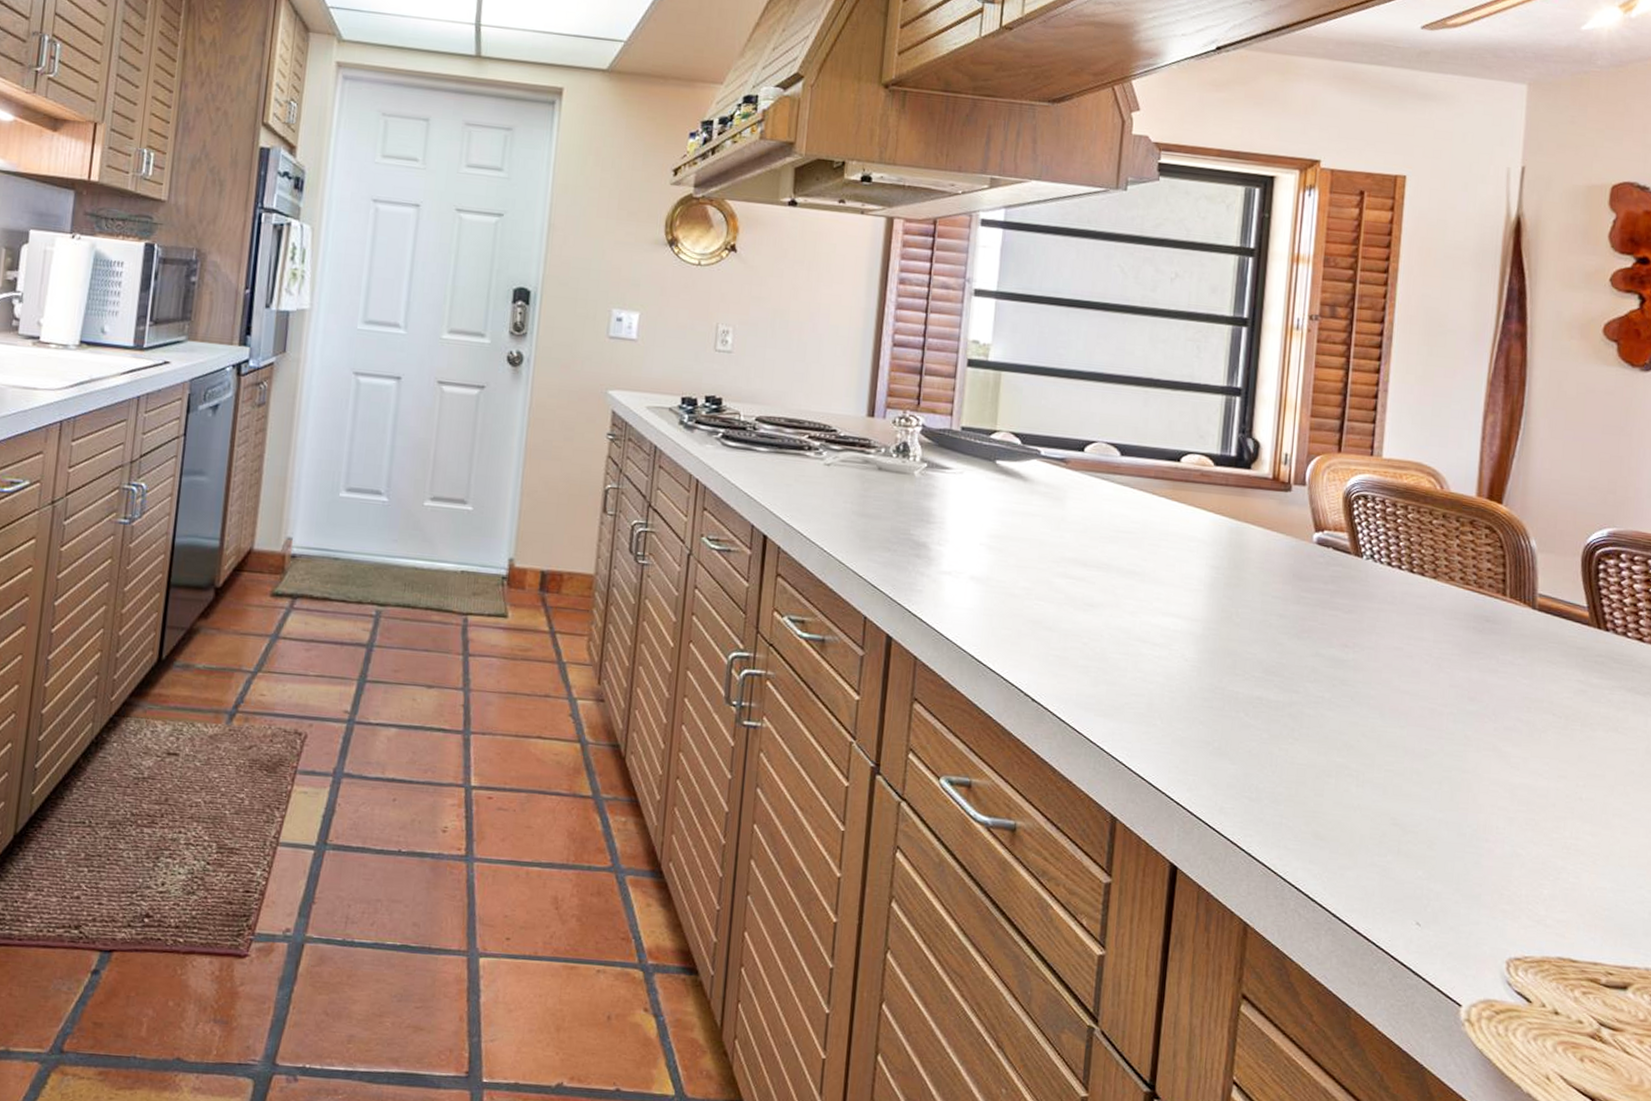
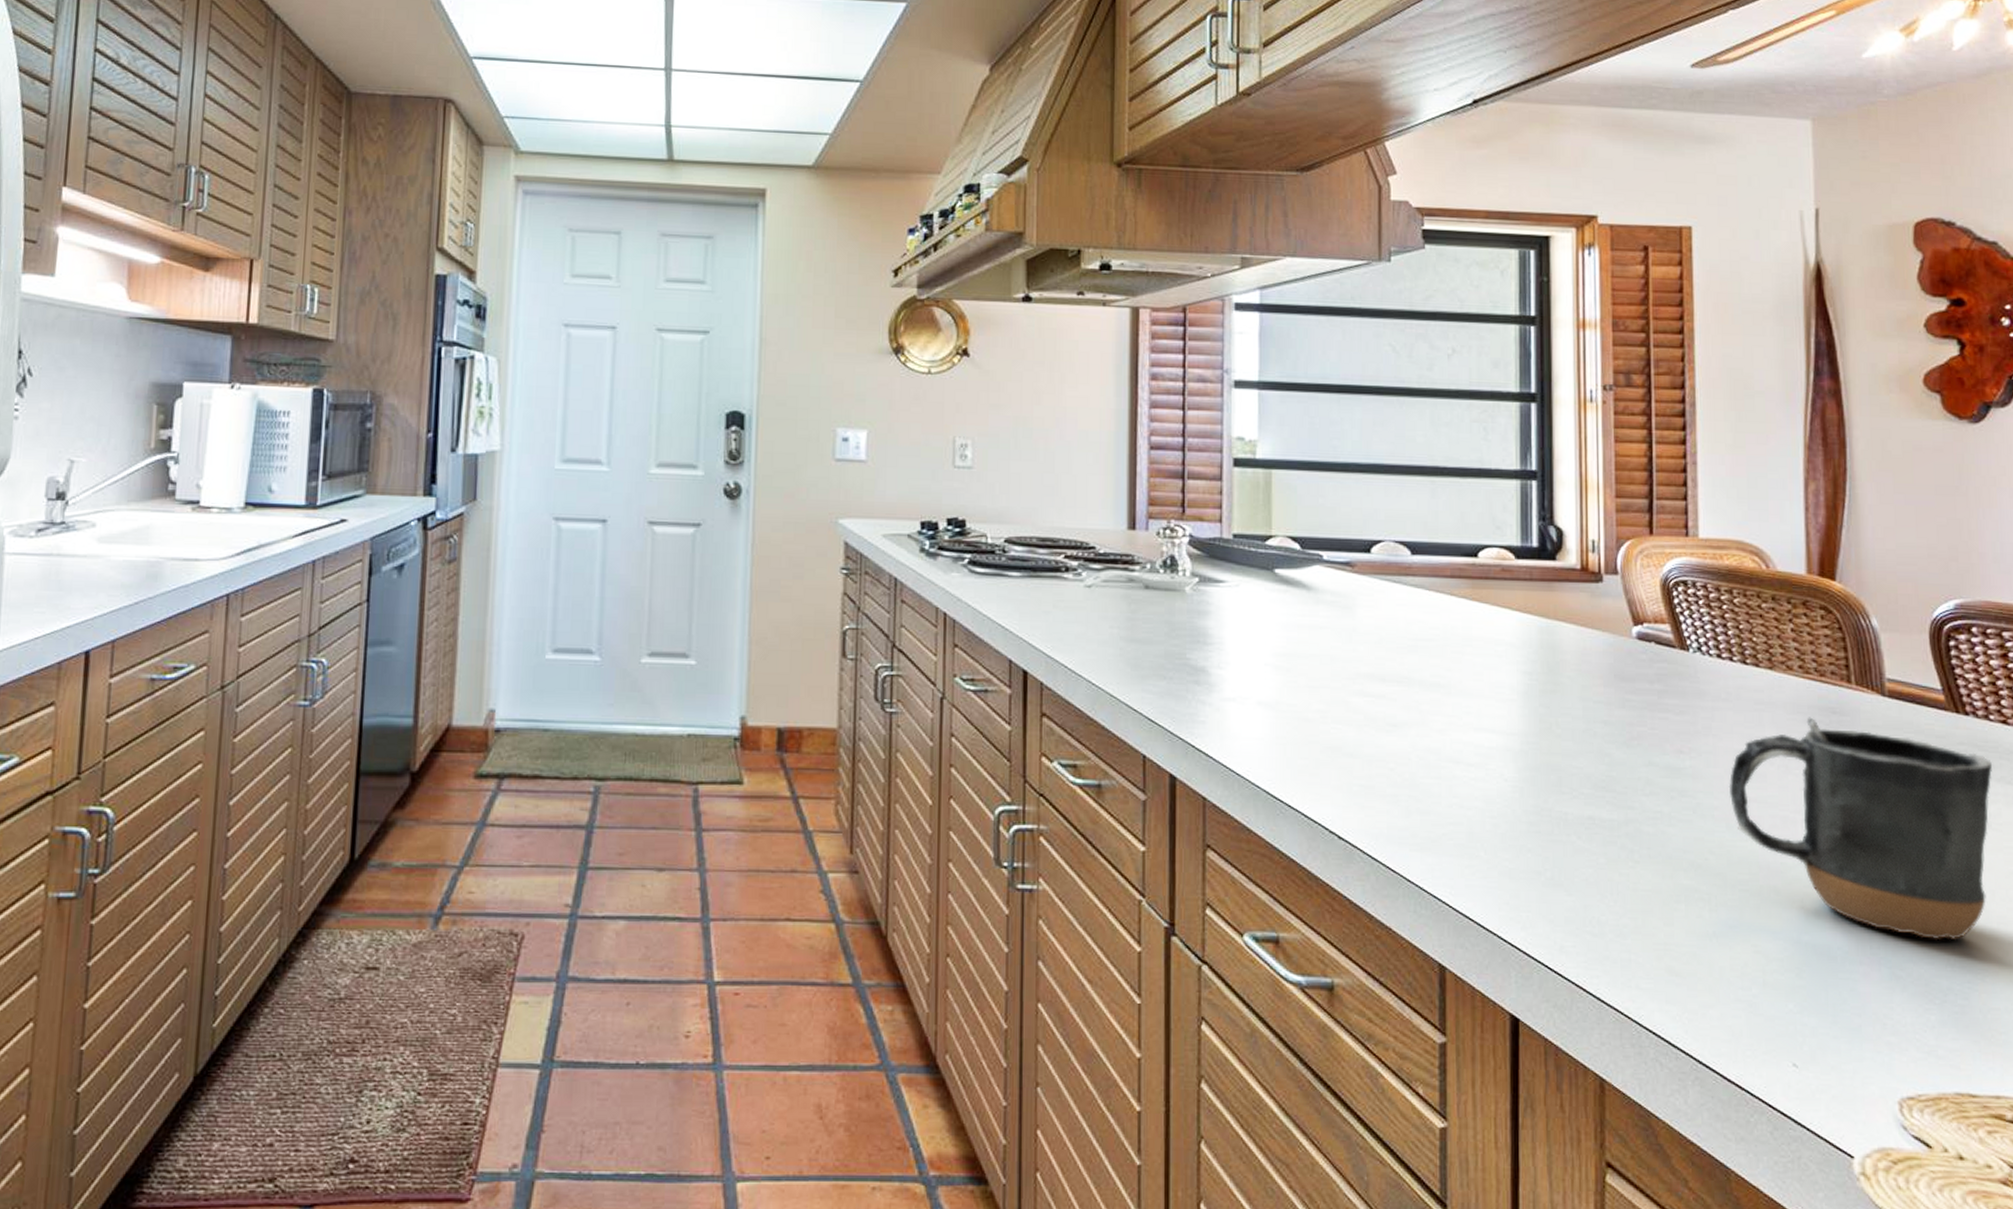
mug: none [1385,623,1626,826] -> present [1728,717,1993,941]

